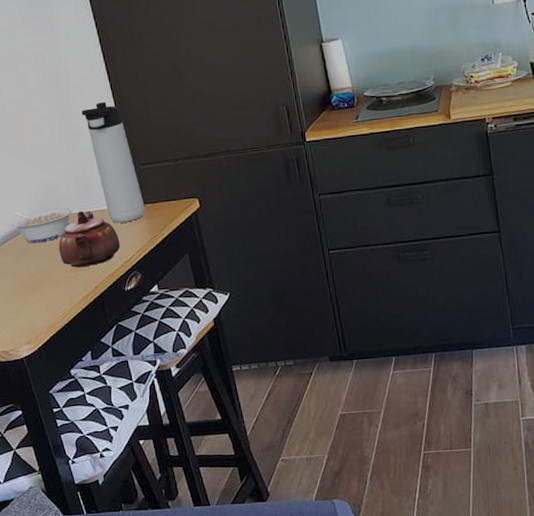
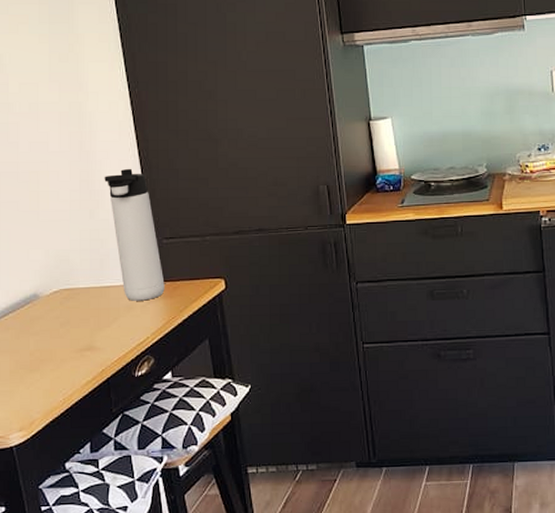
legume: present [11,208,73,243] -> none [14,281,85,318]
teapot: present [58,210,120,268] -> none [65,285,134,348]

